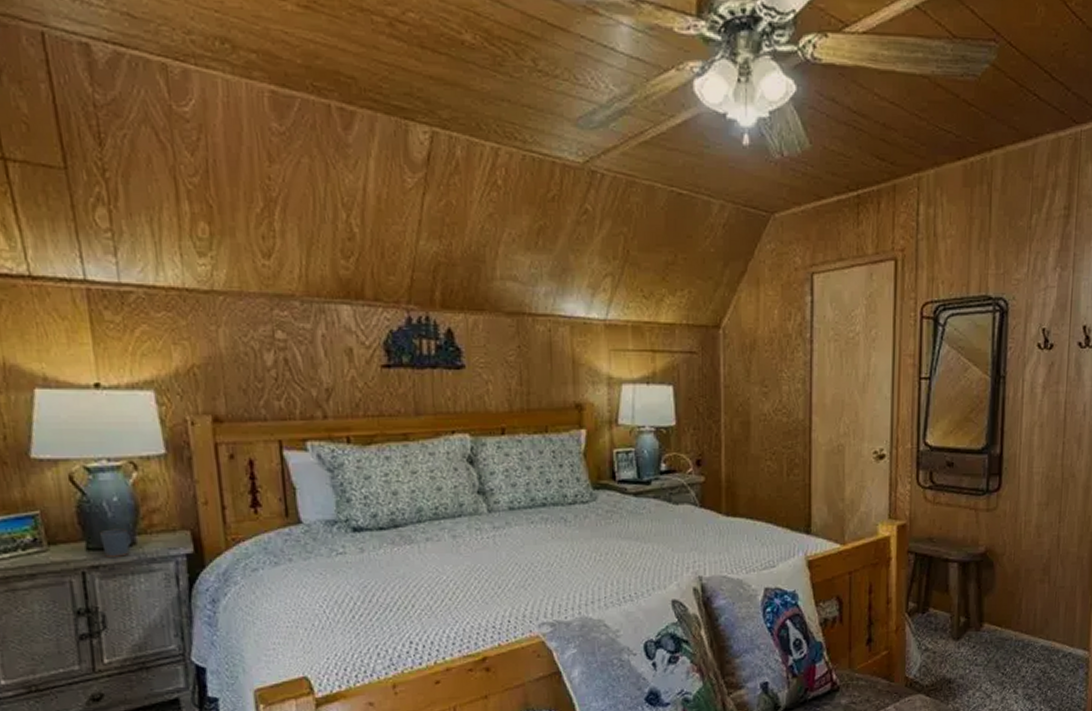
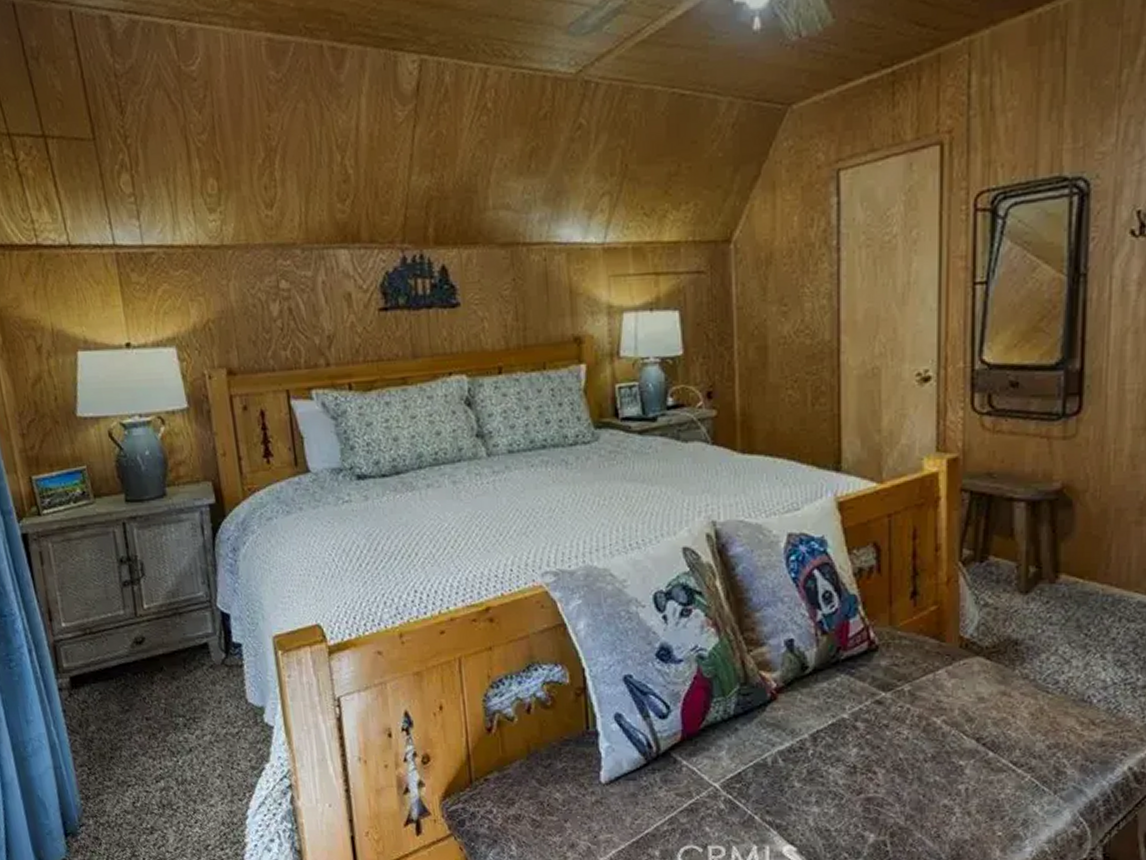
mug: present [100,529,132,557] -> none [136,481,162,508]

